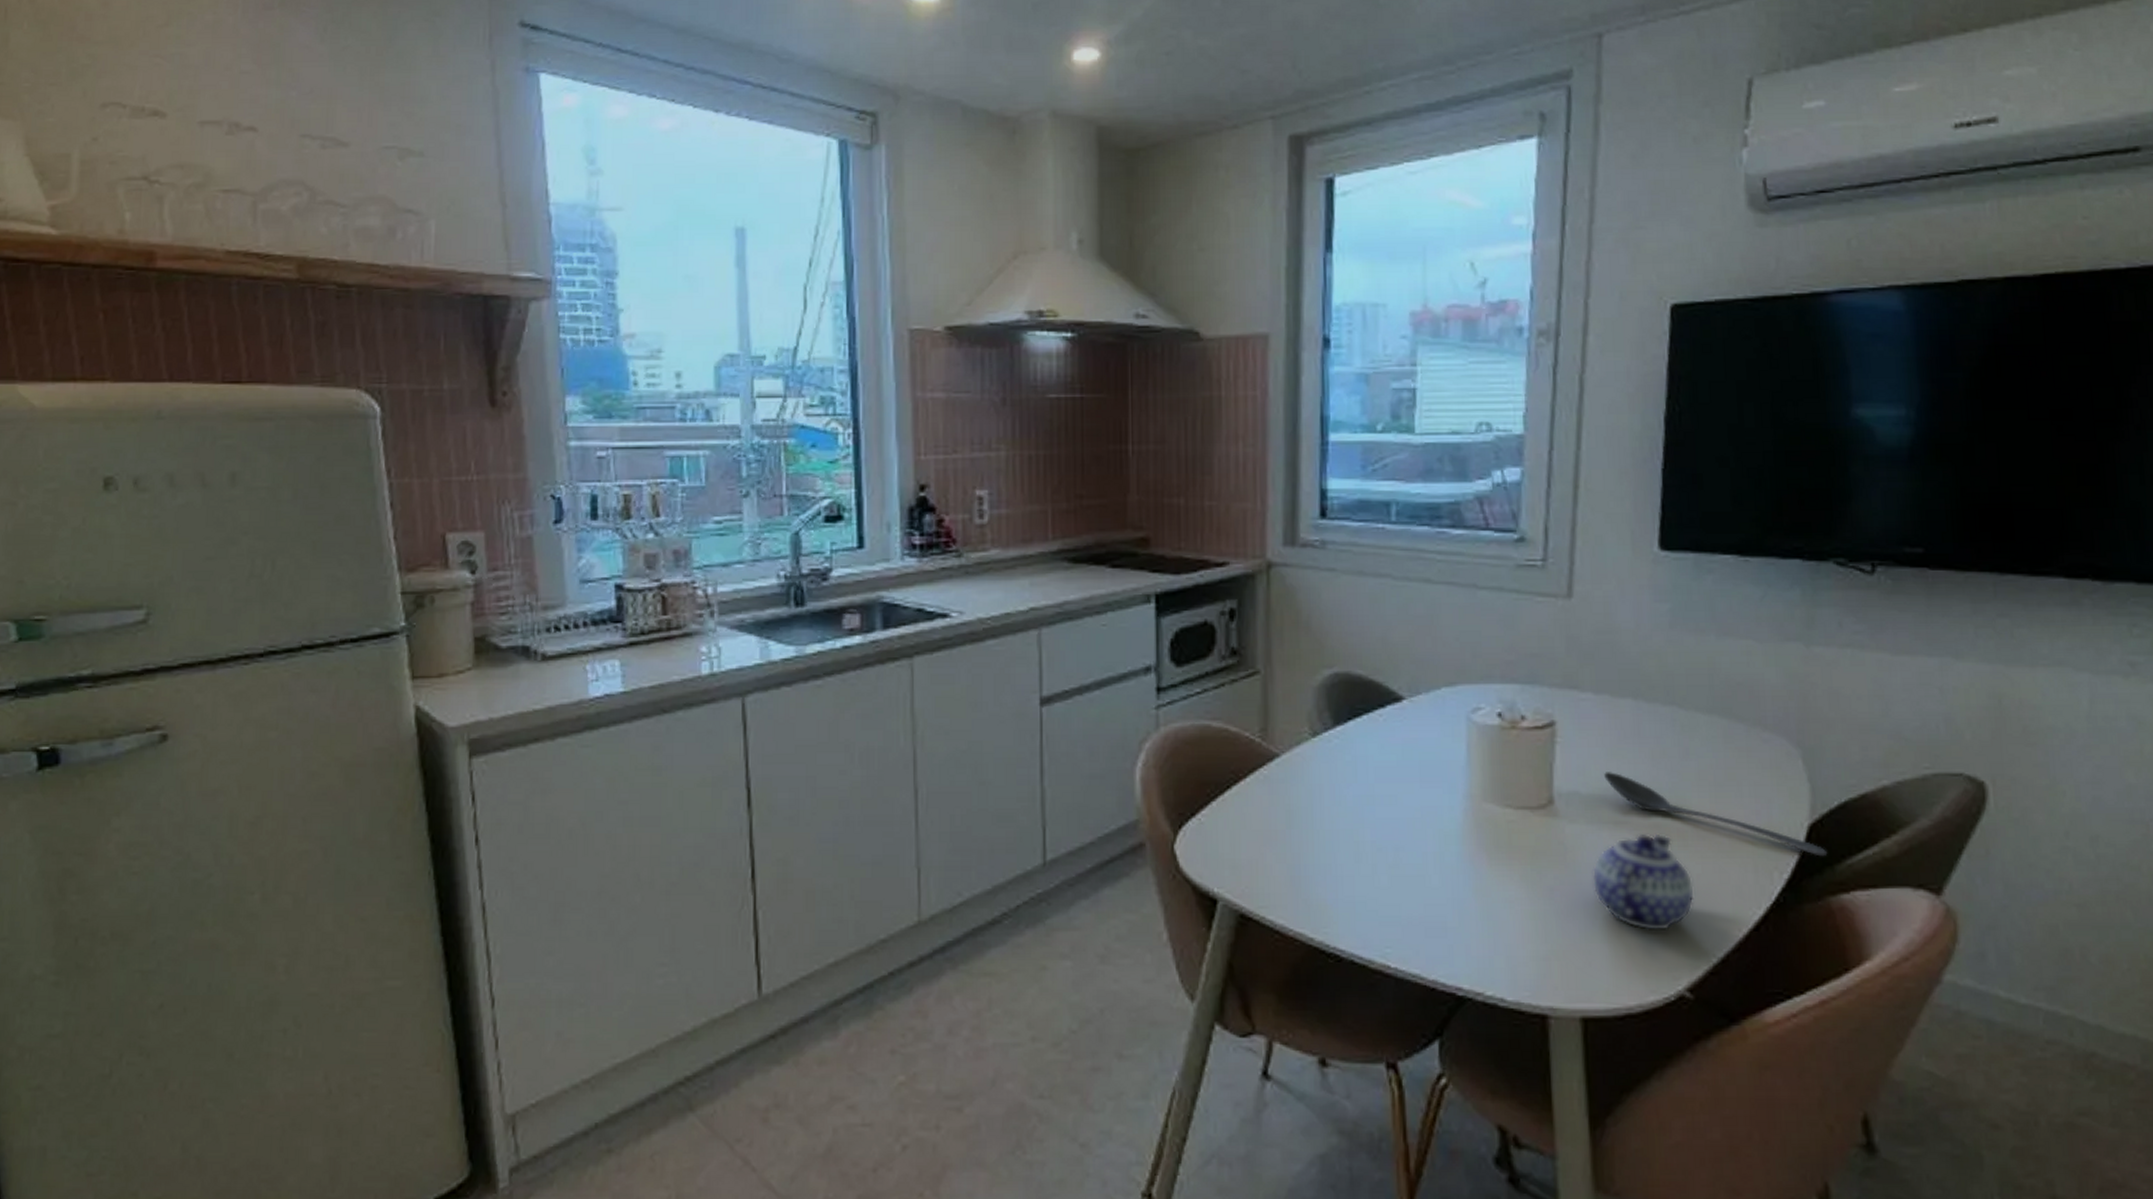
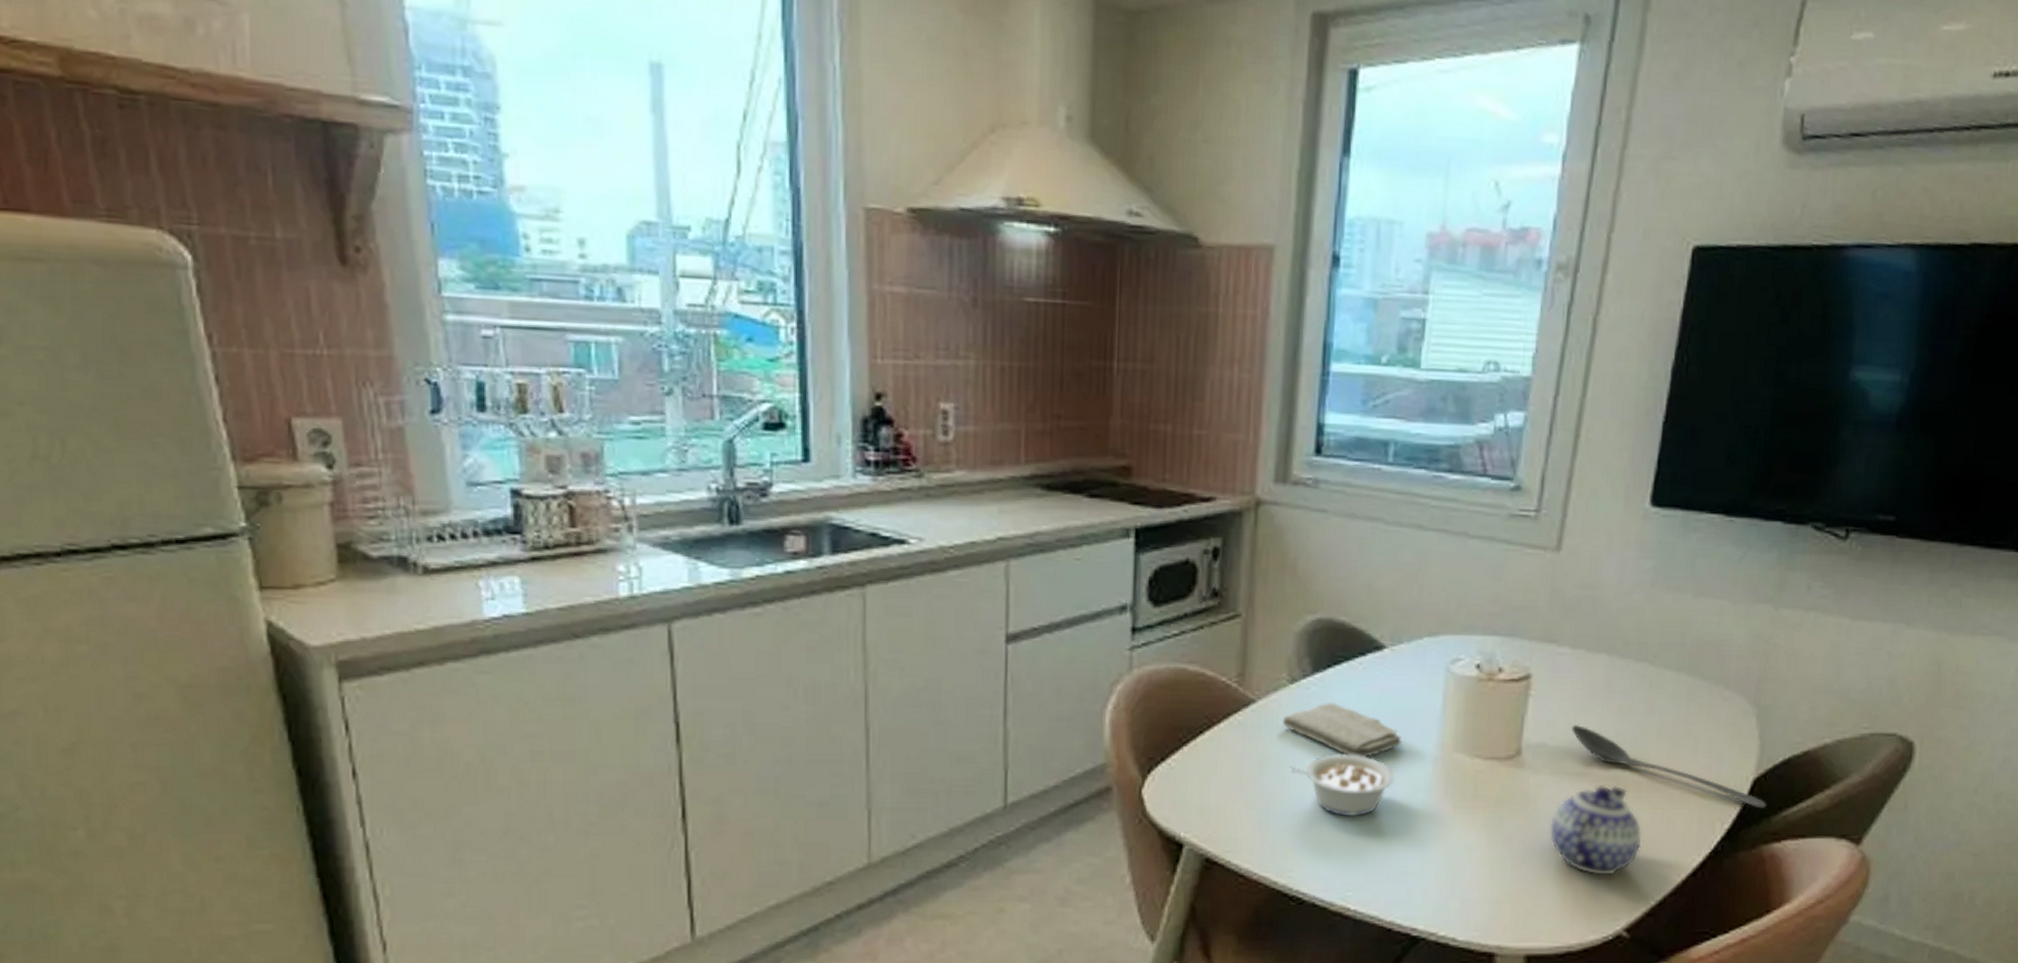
washcloth: none [1307,754,1428,809] -> present [1282,701,1402,757]
legume: none [1318,806,1425,871] -> present [1290,754,1395,817]

